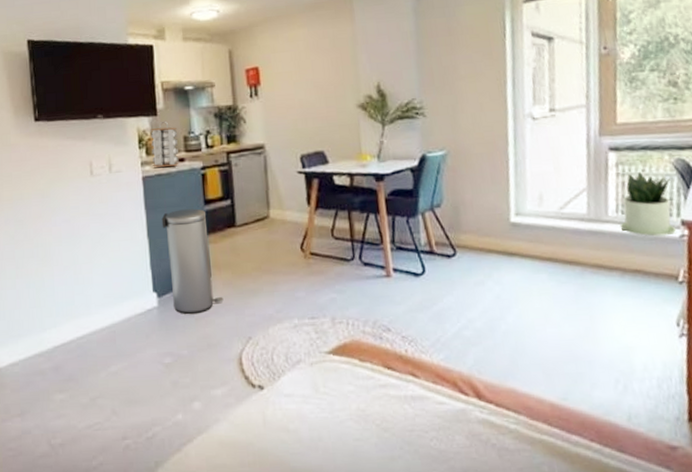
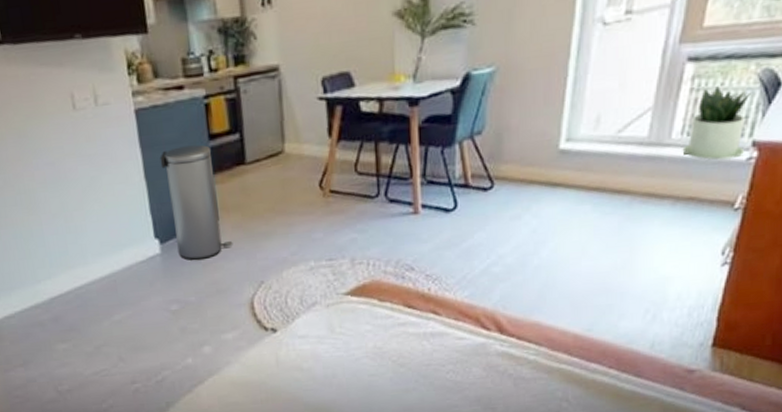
spice rack: present [150,121,179,168] -> none [140,39,178,99]

